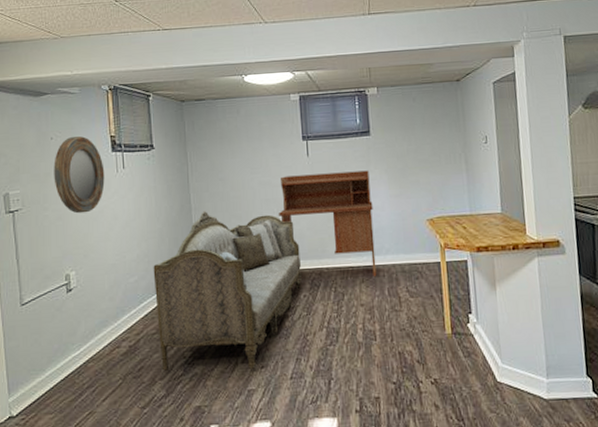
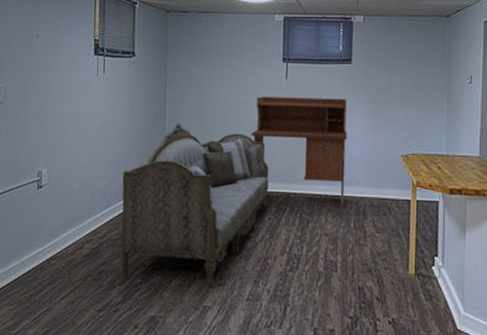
home mirror: present [54,136,105,214] -> none [36,37,85,113]

